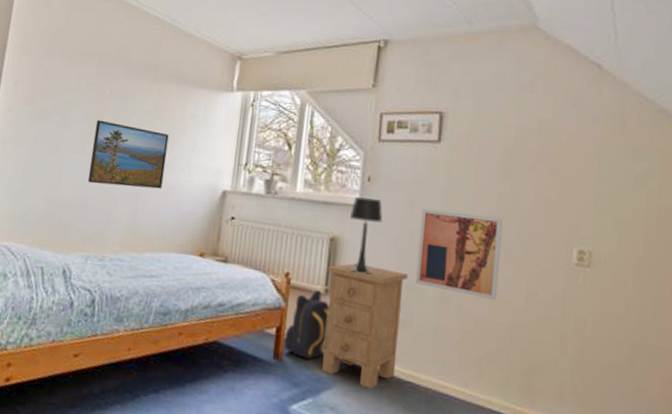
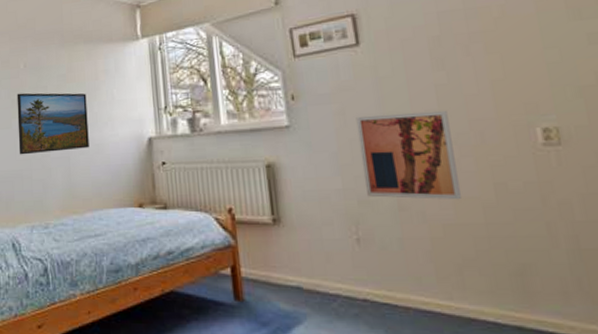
backpack: present [283,290,330,360] -> none [240,221,287,295]
nightstand: present [322,262,408,389] -> none [270,186,368,317]
table lamp: present [349,197,383,275] -> none [281,116,319,196]

